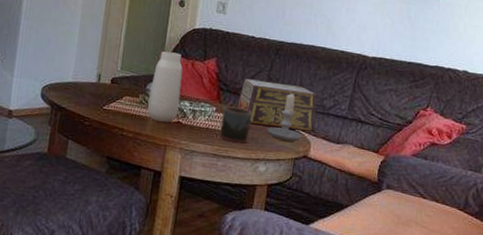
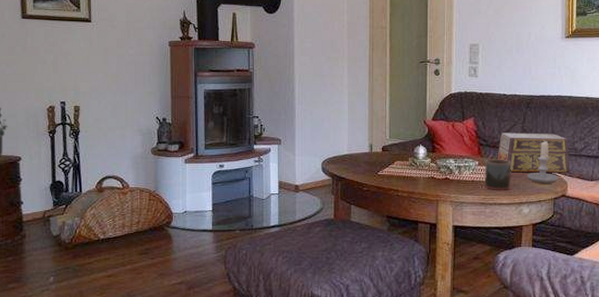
vase: present [147,51,183,123] -> none [417,117,445,181]

